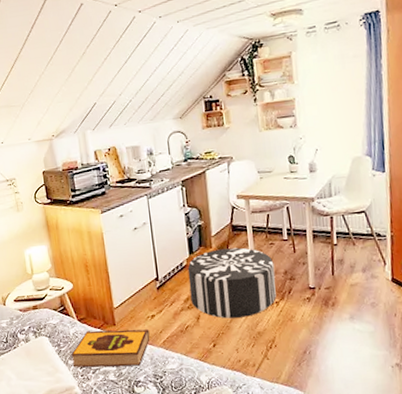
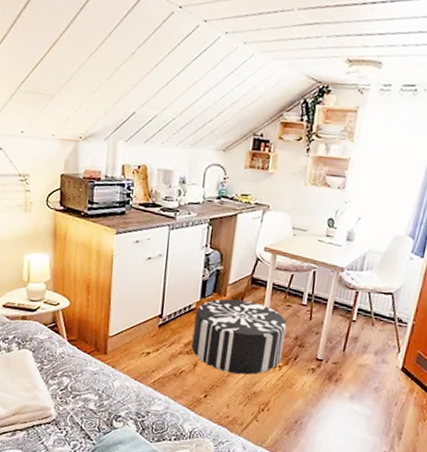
hardback book: present [71,329,150,368] -> none [52,354,141,401]

